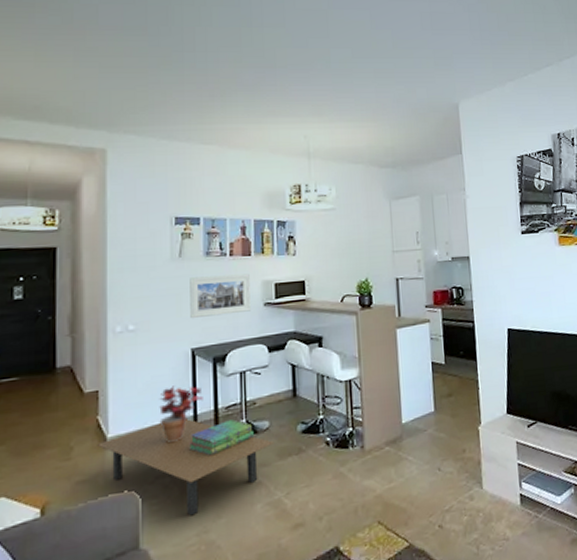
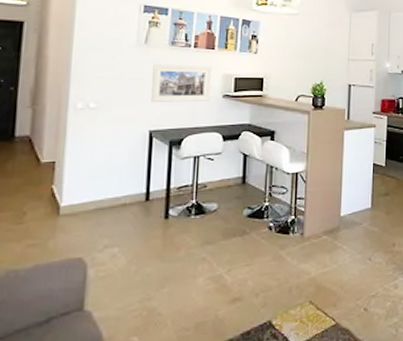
coffee table: present [96,419,274,516] -> none [49,195,220,284]
potted plant: present [159,385,203,444] -> none [112,163,157,216]
stack of books: present [189,419,254,456] -> none [139,199,202,231]

